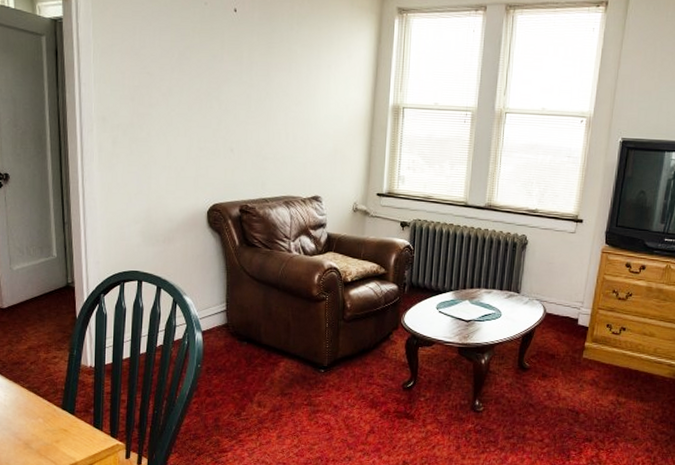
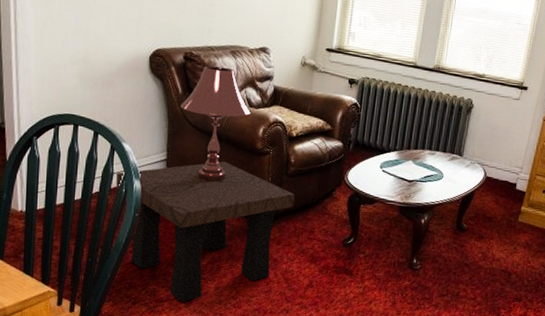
side table: none [179,309,352,452] -> present [116,161,295,303]
table lamp: none [238,217,307,330] -> present [181,65,252,182]

